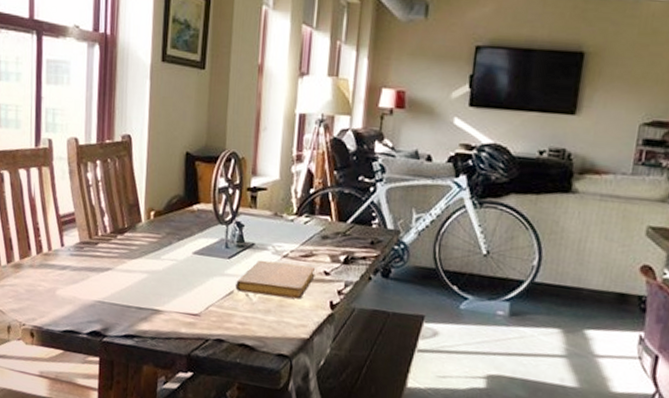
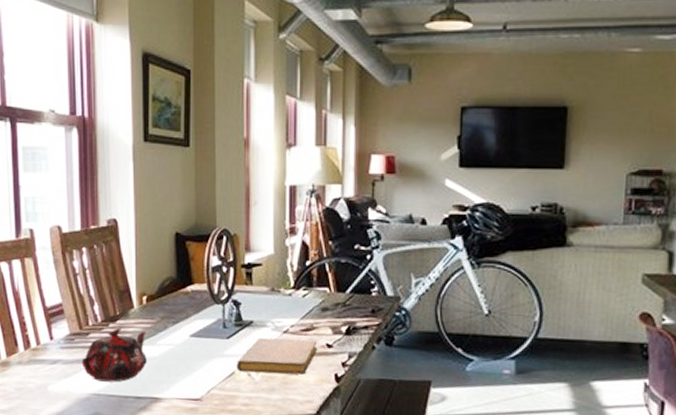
teapot: none [89,239,152,292] -> present [81,327,147,382]

